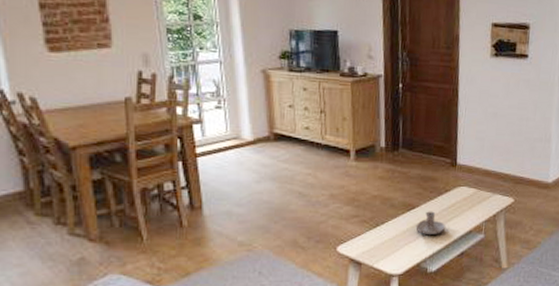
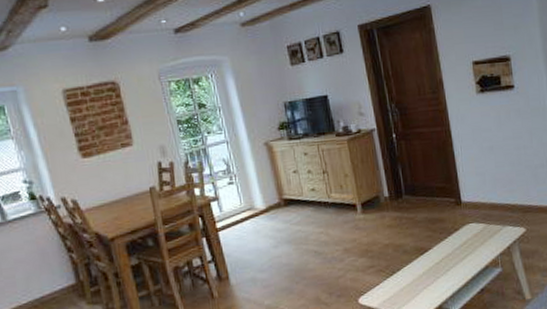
candle holder: present [415,211,446,234] -> none [431,251,462,277]

